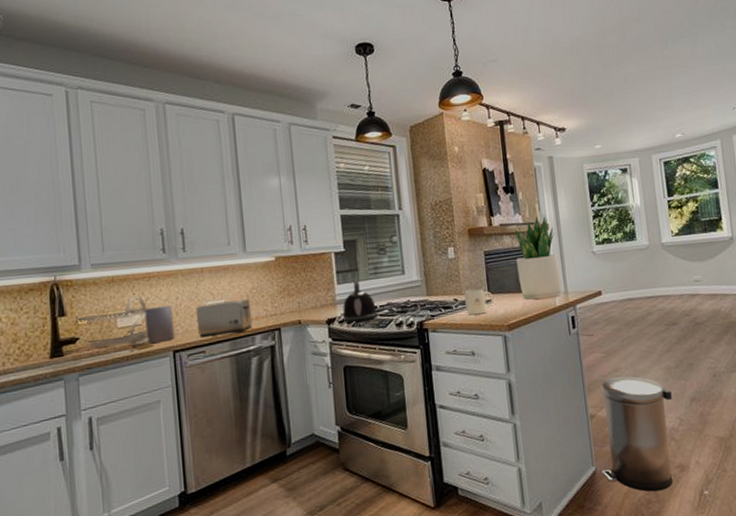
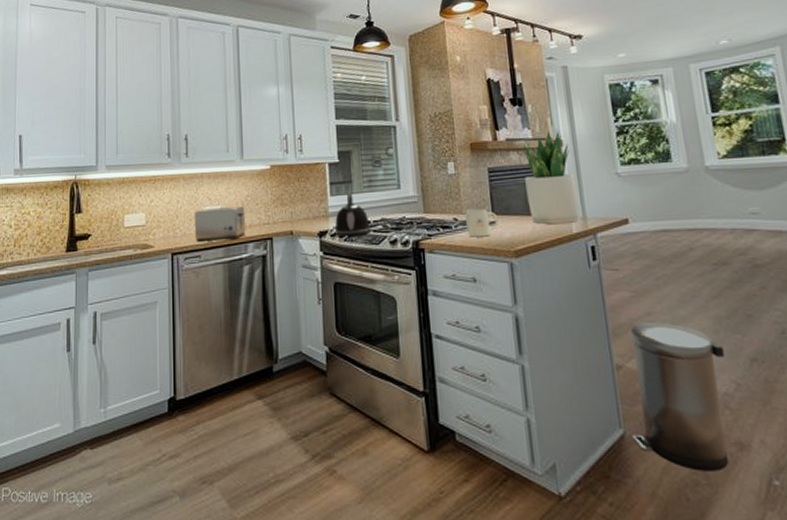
dish rack: present [59,296,148,355] -> none [74,197,151,250]
canister: present [144,305,175,344] -> none [149,208,174,245]

